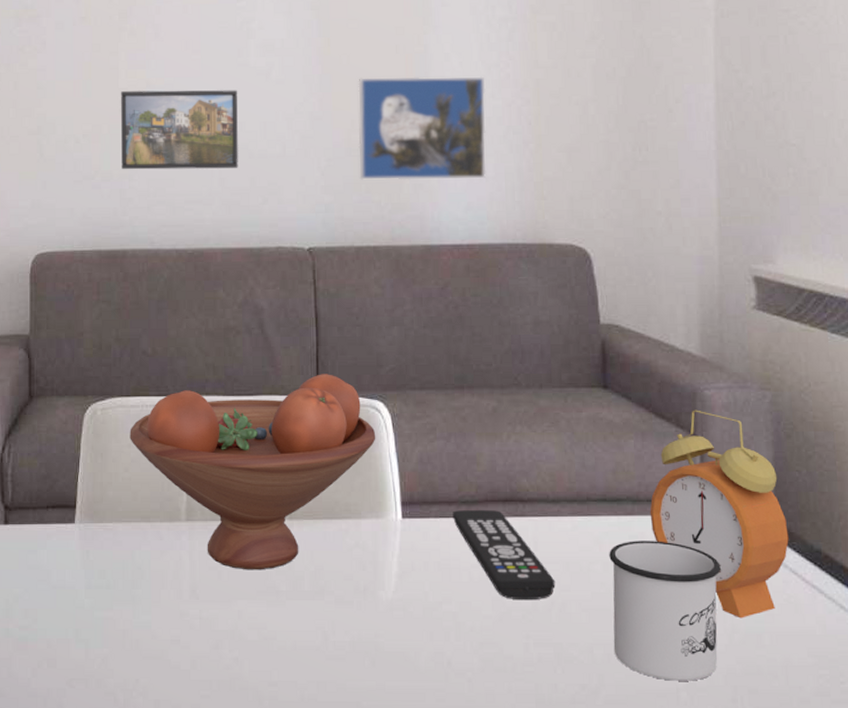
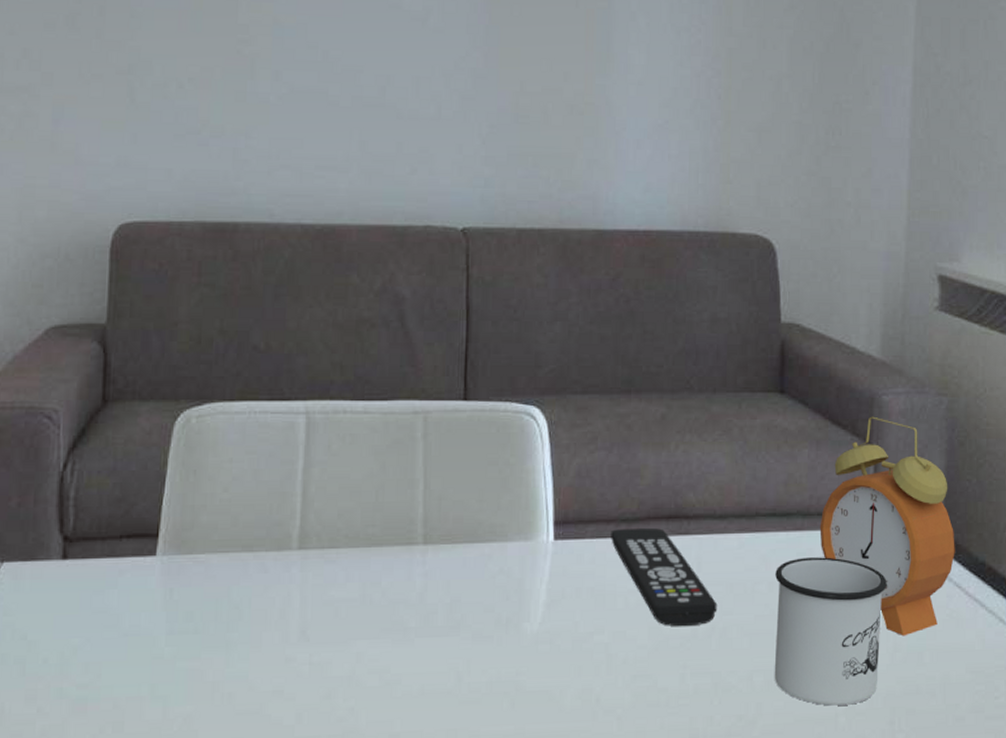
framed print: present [121,90,238,170] -> none [237,28,386,130]
fruit bowl: present [130,374,376,570] -> none [232,375,530,605]
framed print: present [358,76,487,180] -> none [526,32,674,157]

